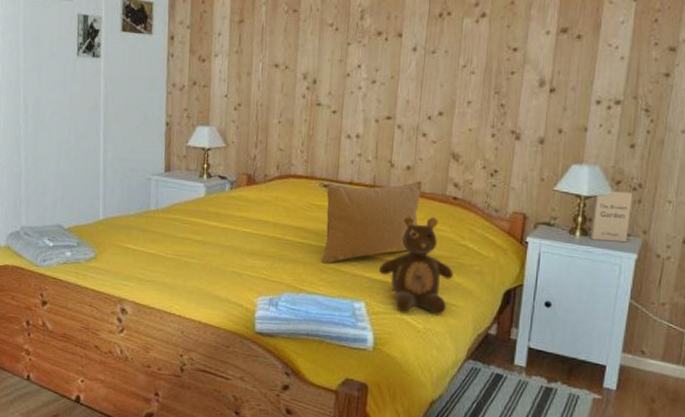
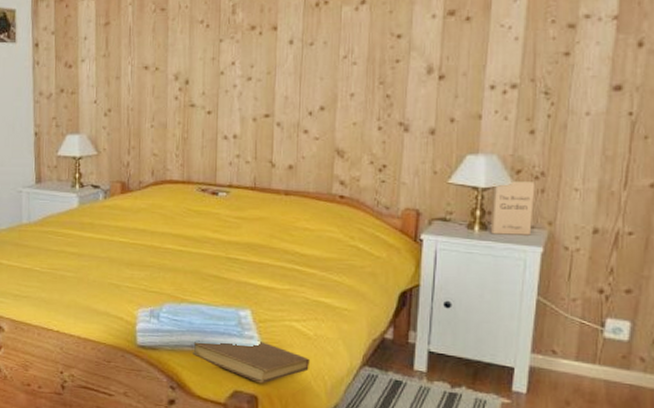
book: none [307,329,419,373] -> present [192,340,311,384]
pillow: present [320,180,422,263] -> none [202,180,306,270]
teddy bear: present [378,215,454,315] -> none [263,217,344,321]

